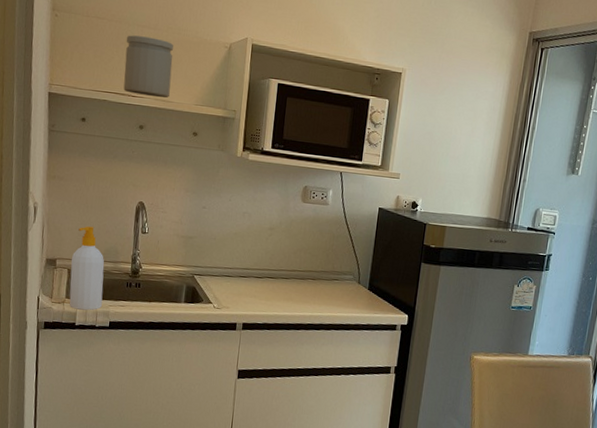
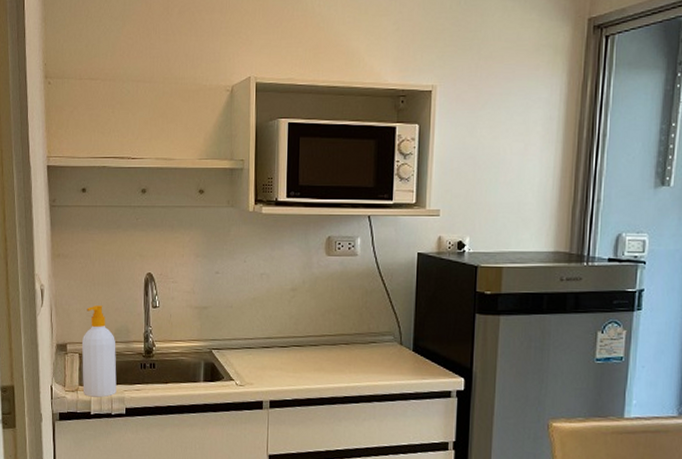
jar: present [123,35,174,98] -> none [121,92,172,156]

